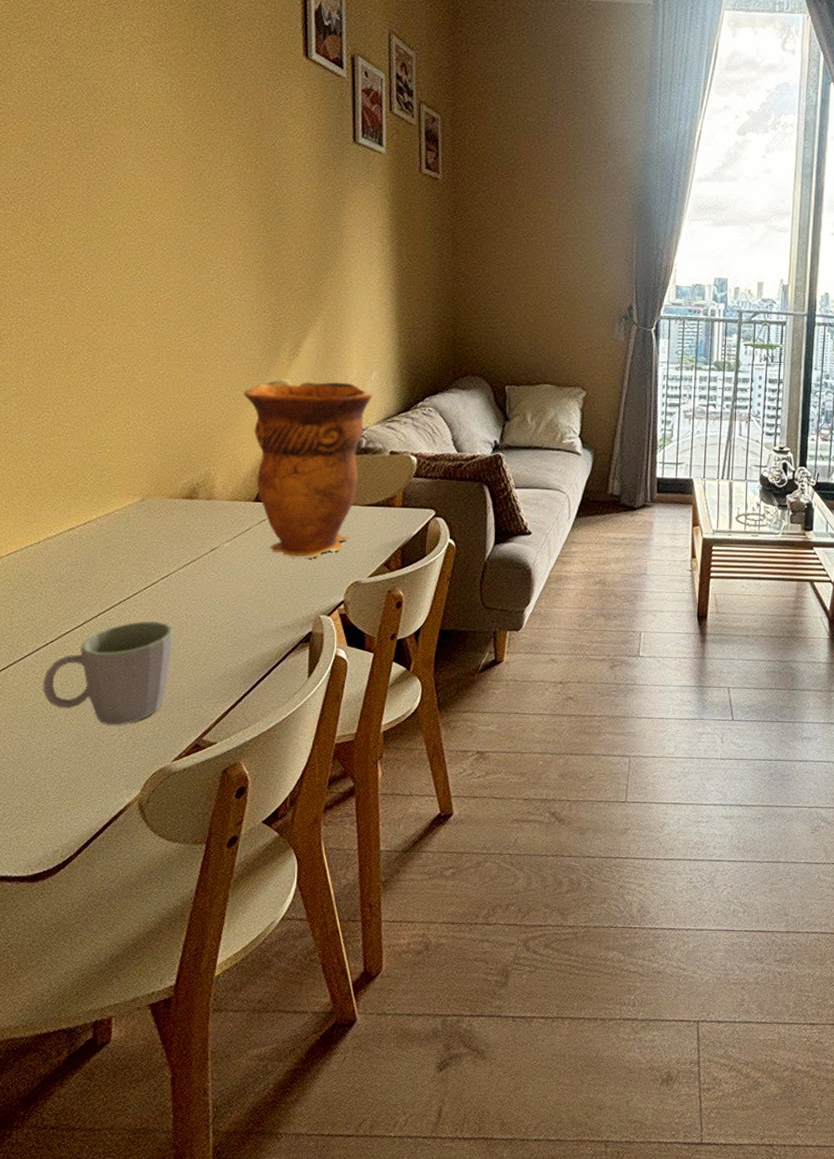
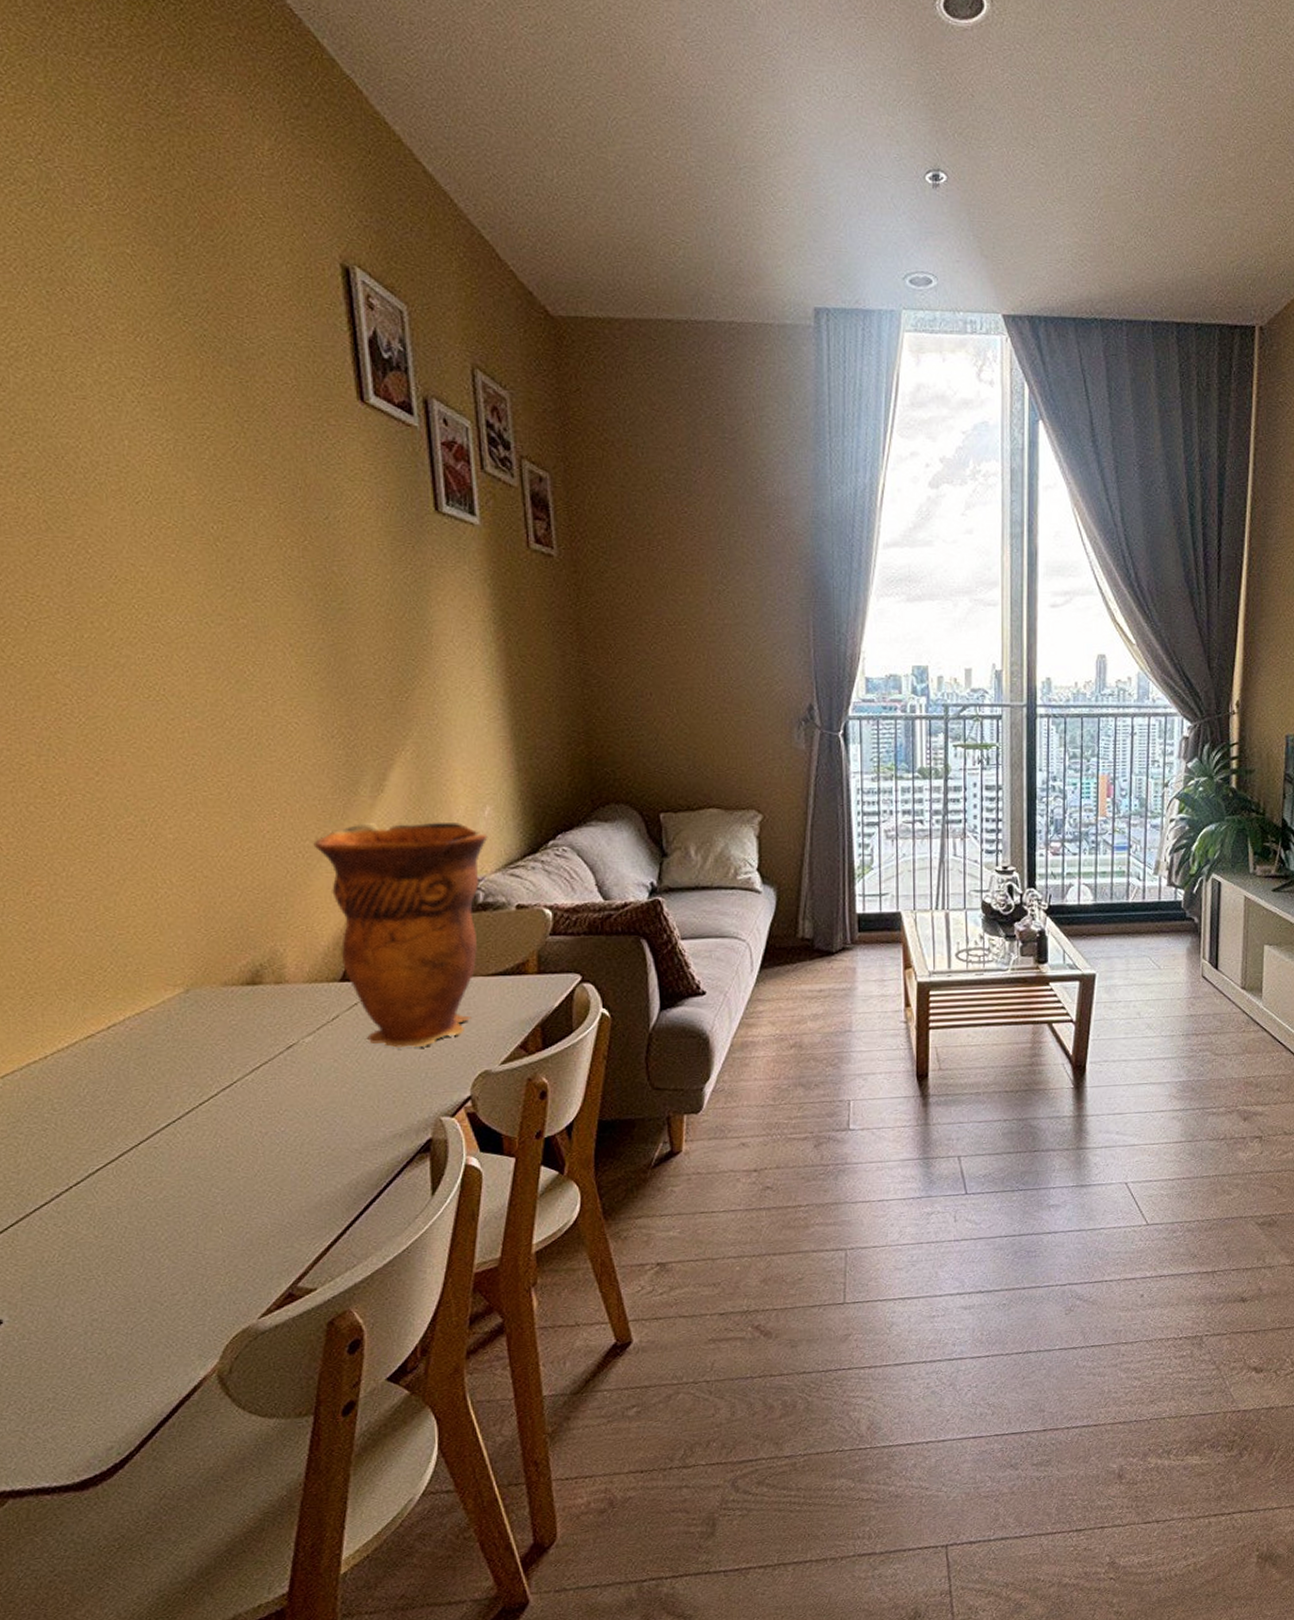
mug: present [43,621,174,725] -> none [69,1144,247,1282]

